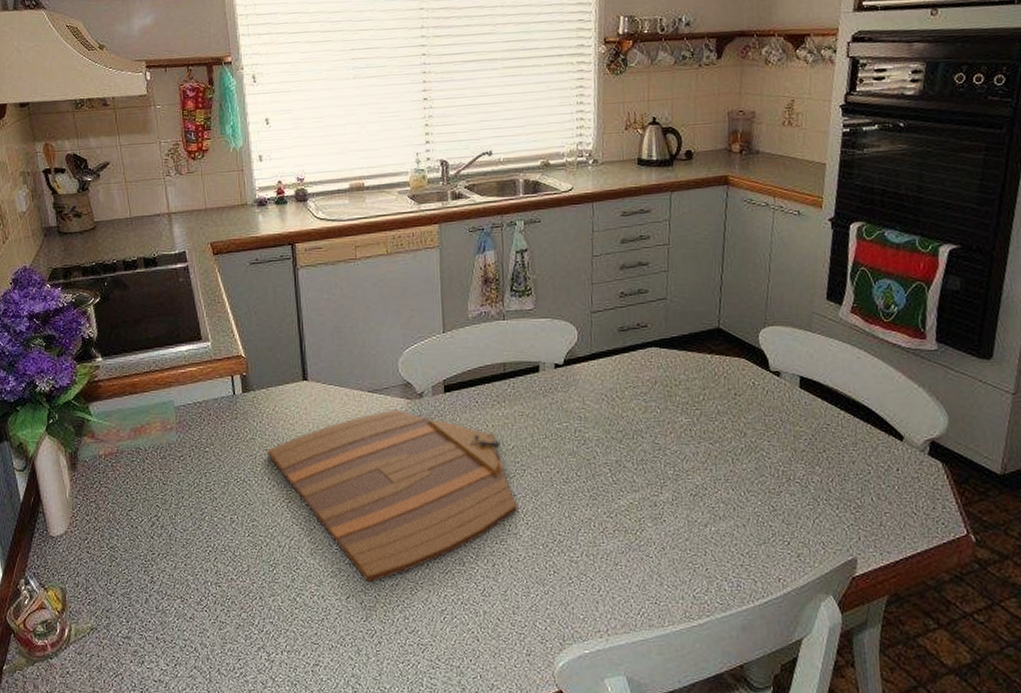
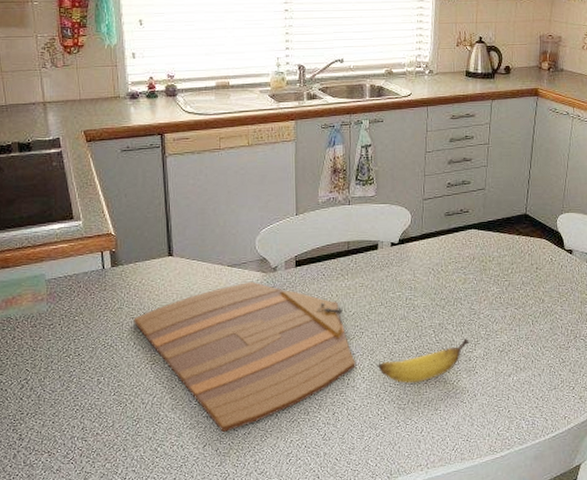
banana: none [544,479,654,532] -> present [378,339,469,384]

